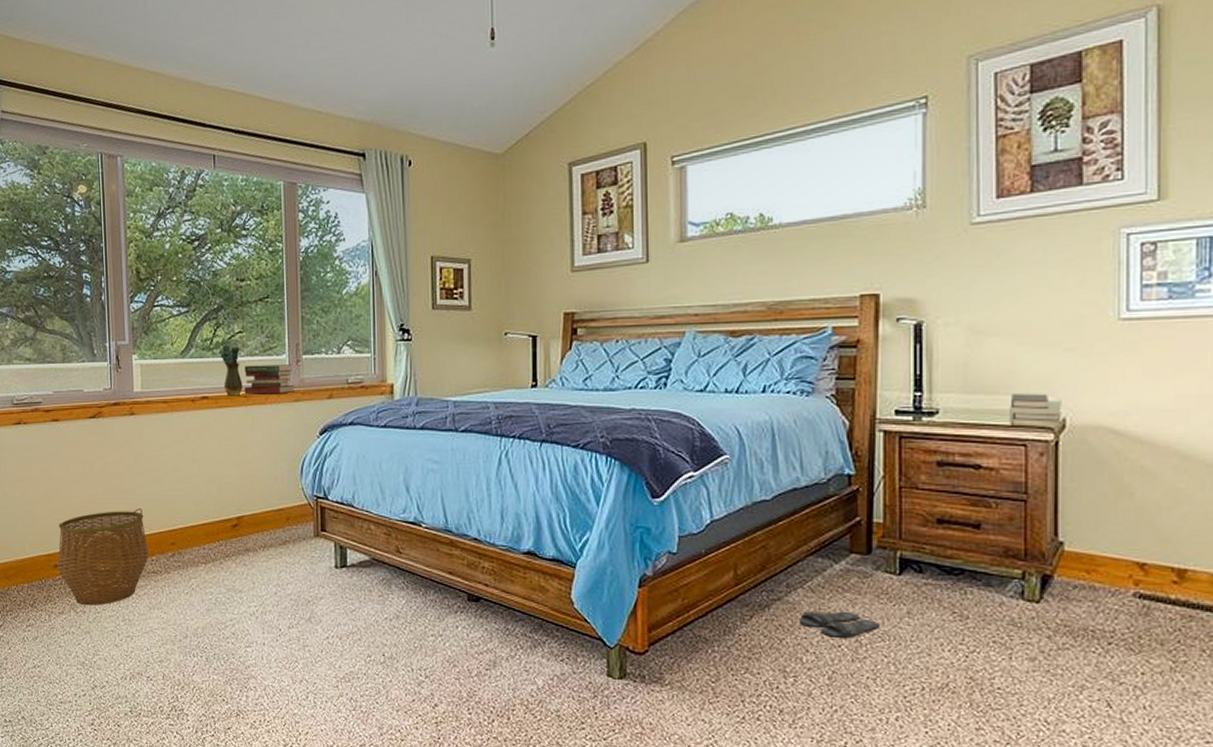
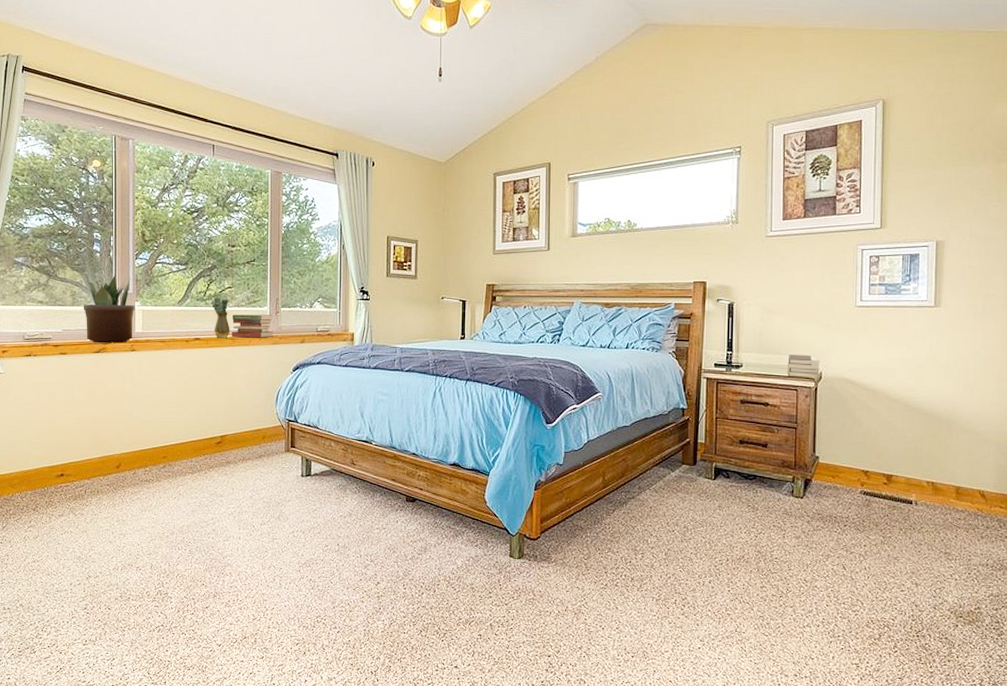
basket: present [57,509,149,605] -> none [59,428,143,509]
planter: none [74,322,132,405] -> present [83,274,135,343]
slippers: present [800,611,879,638] -> none [647,506,700,525]

